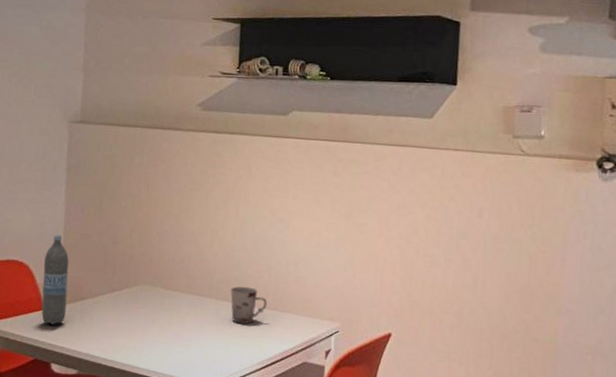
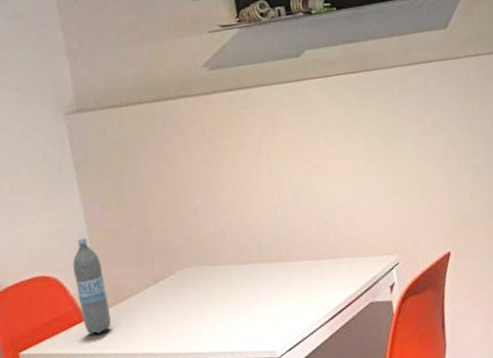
cup: present [230,286,267,324] -> none [281,241,322,281]

